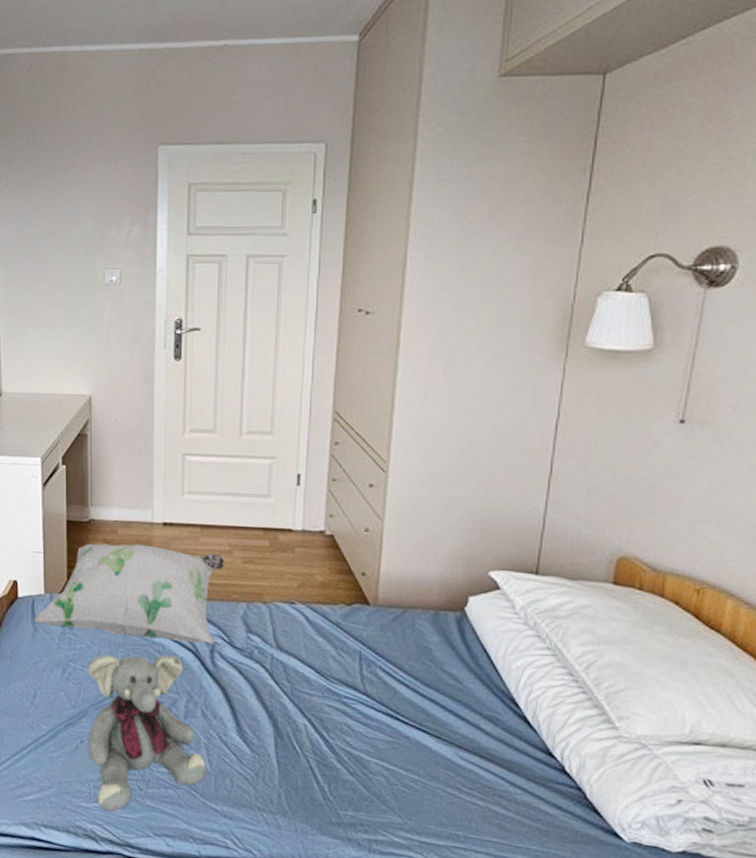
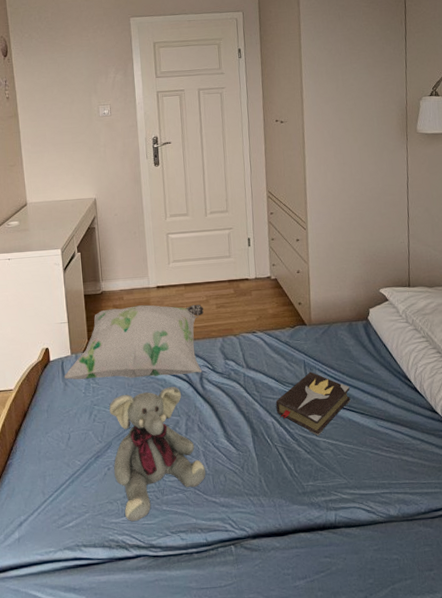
hardback book: none [312,668,423,755] -> present [275,371,351,437]

